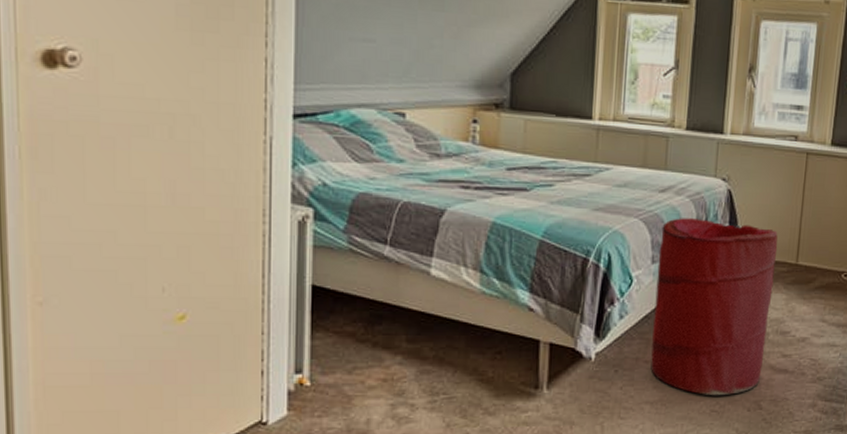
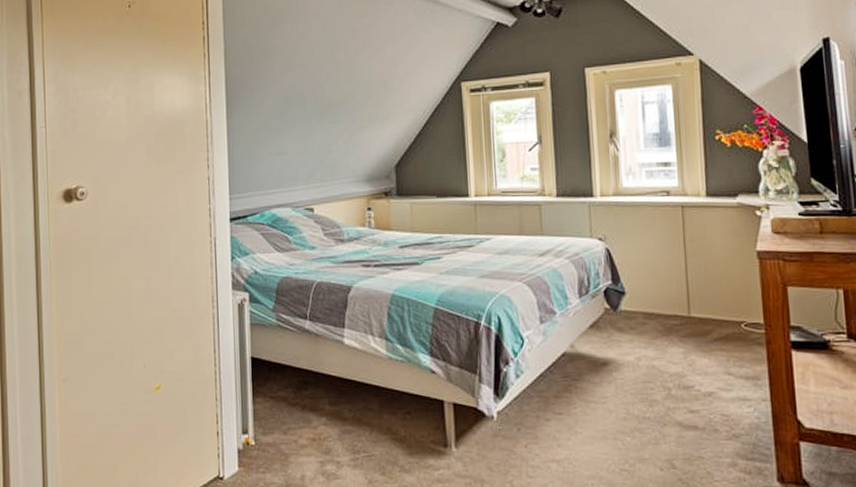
laundry hamper: present [650,218,778,396] -> none [545,278,669,455]

